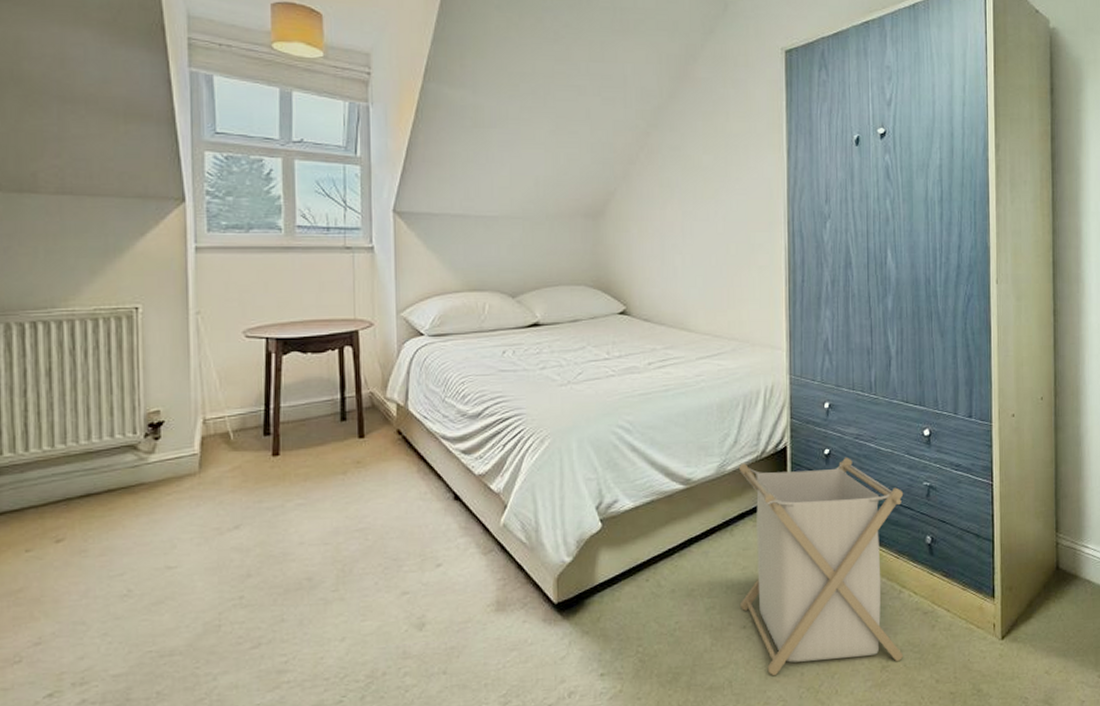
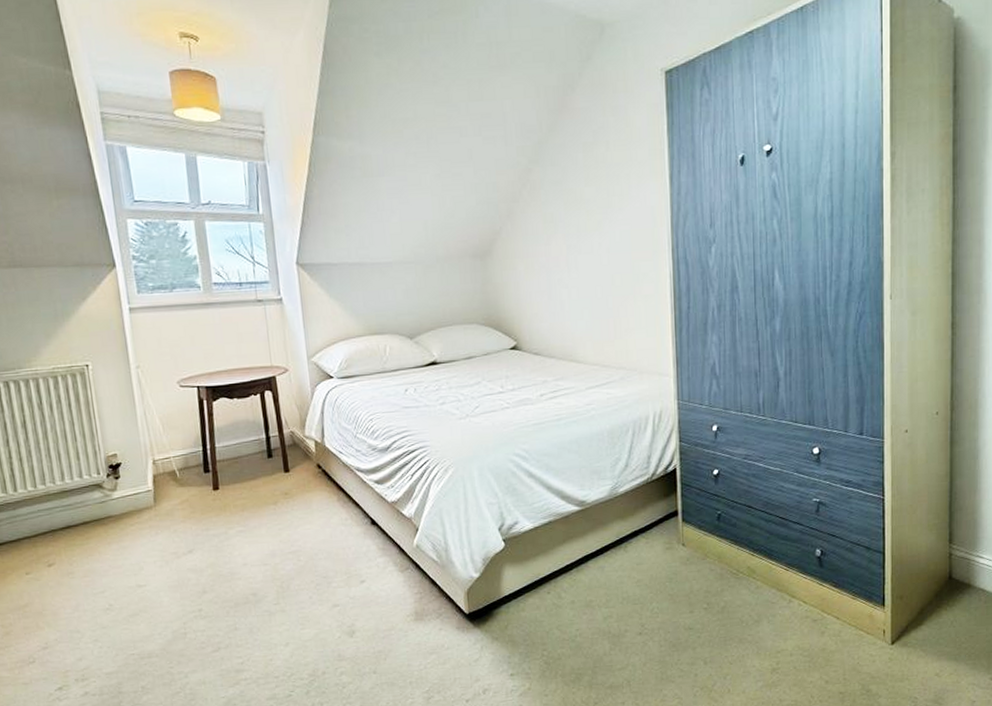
laundry basket: present [738,456,904,676] -> none [630,476,794,677]

